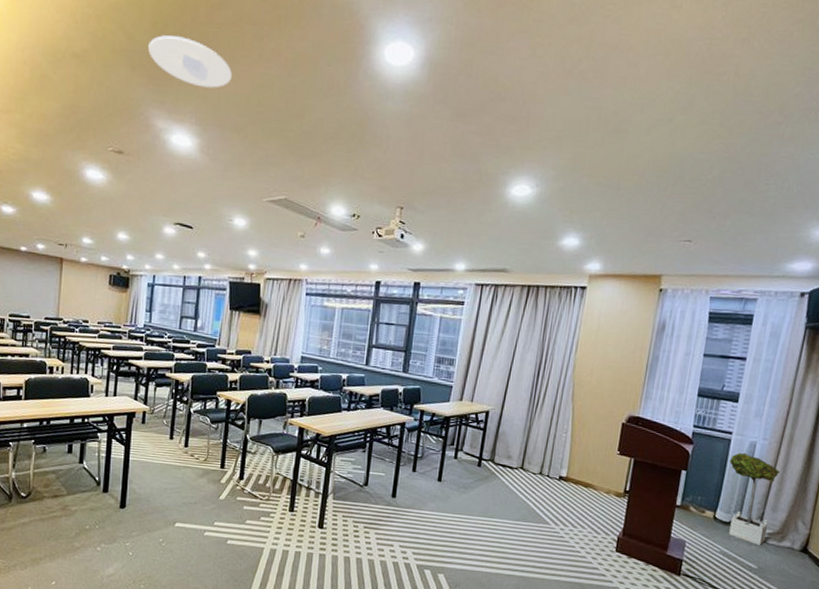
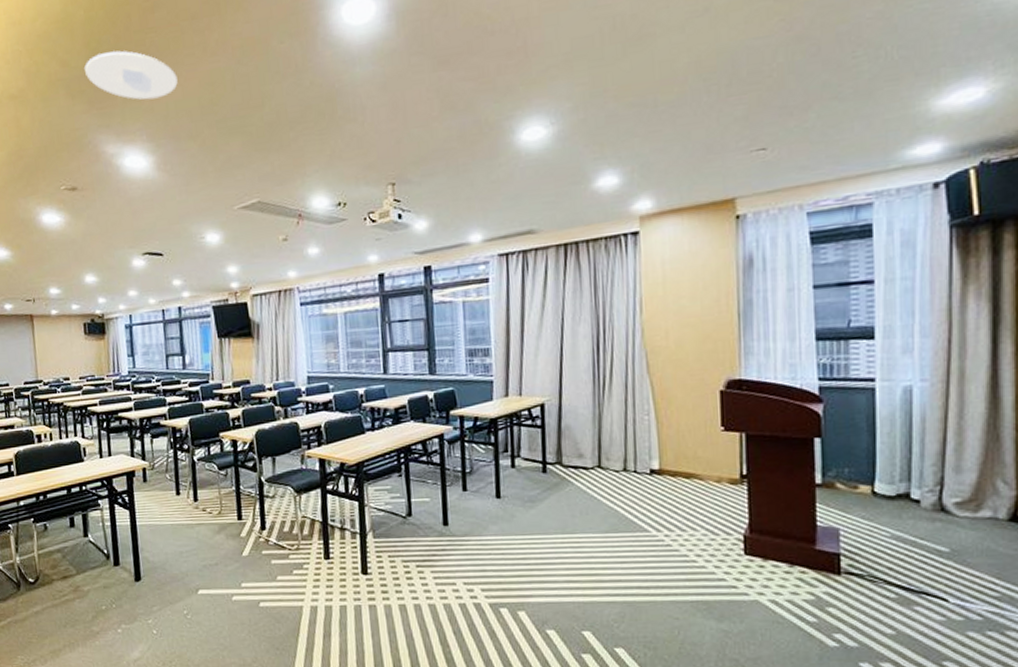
potted tree: present [729,453,781,545] -> none [879,402,956,520]

